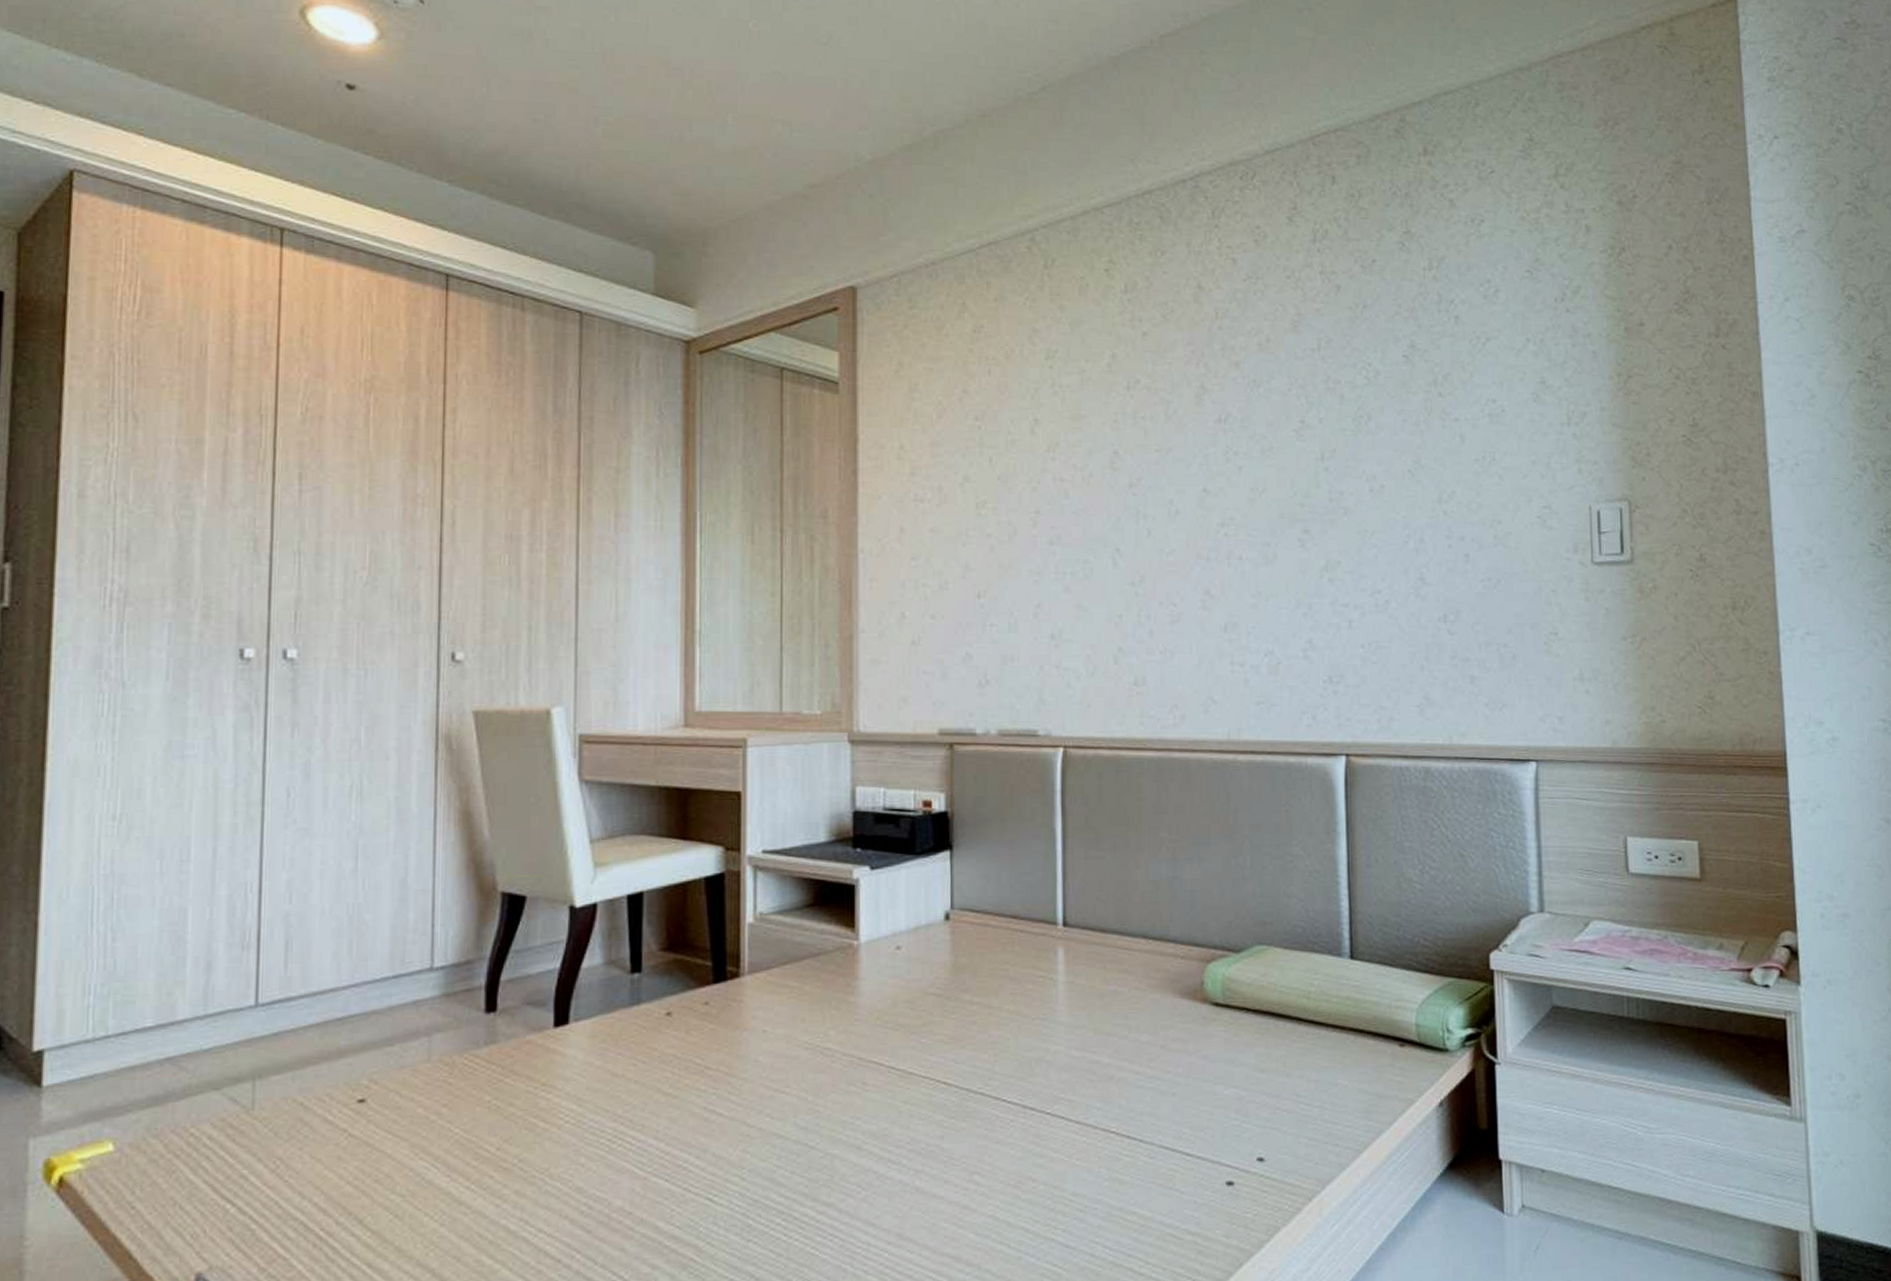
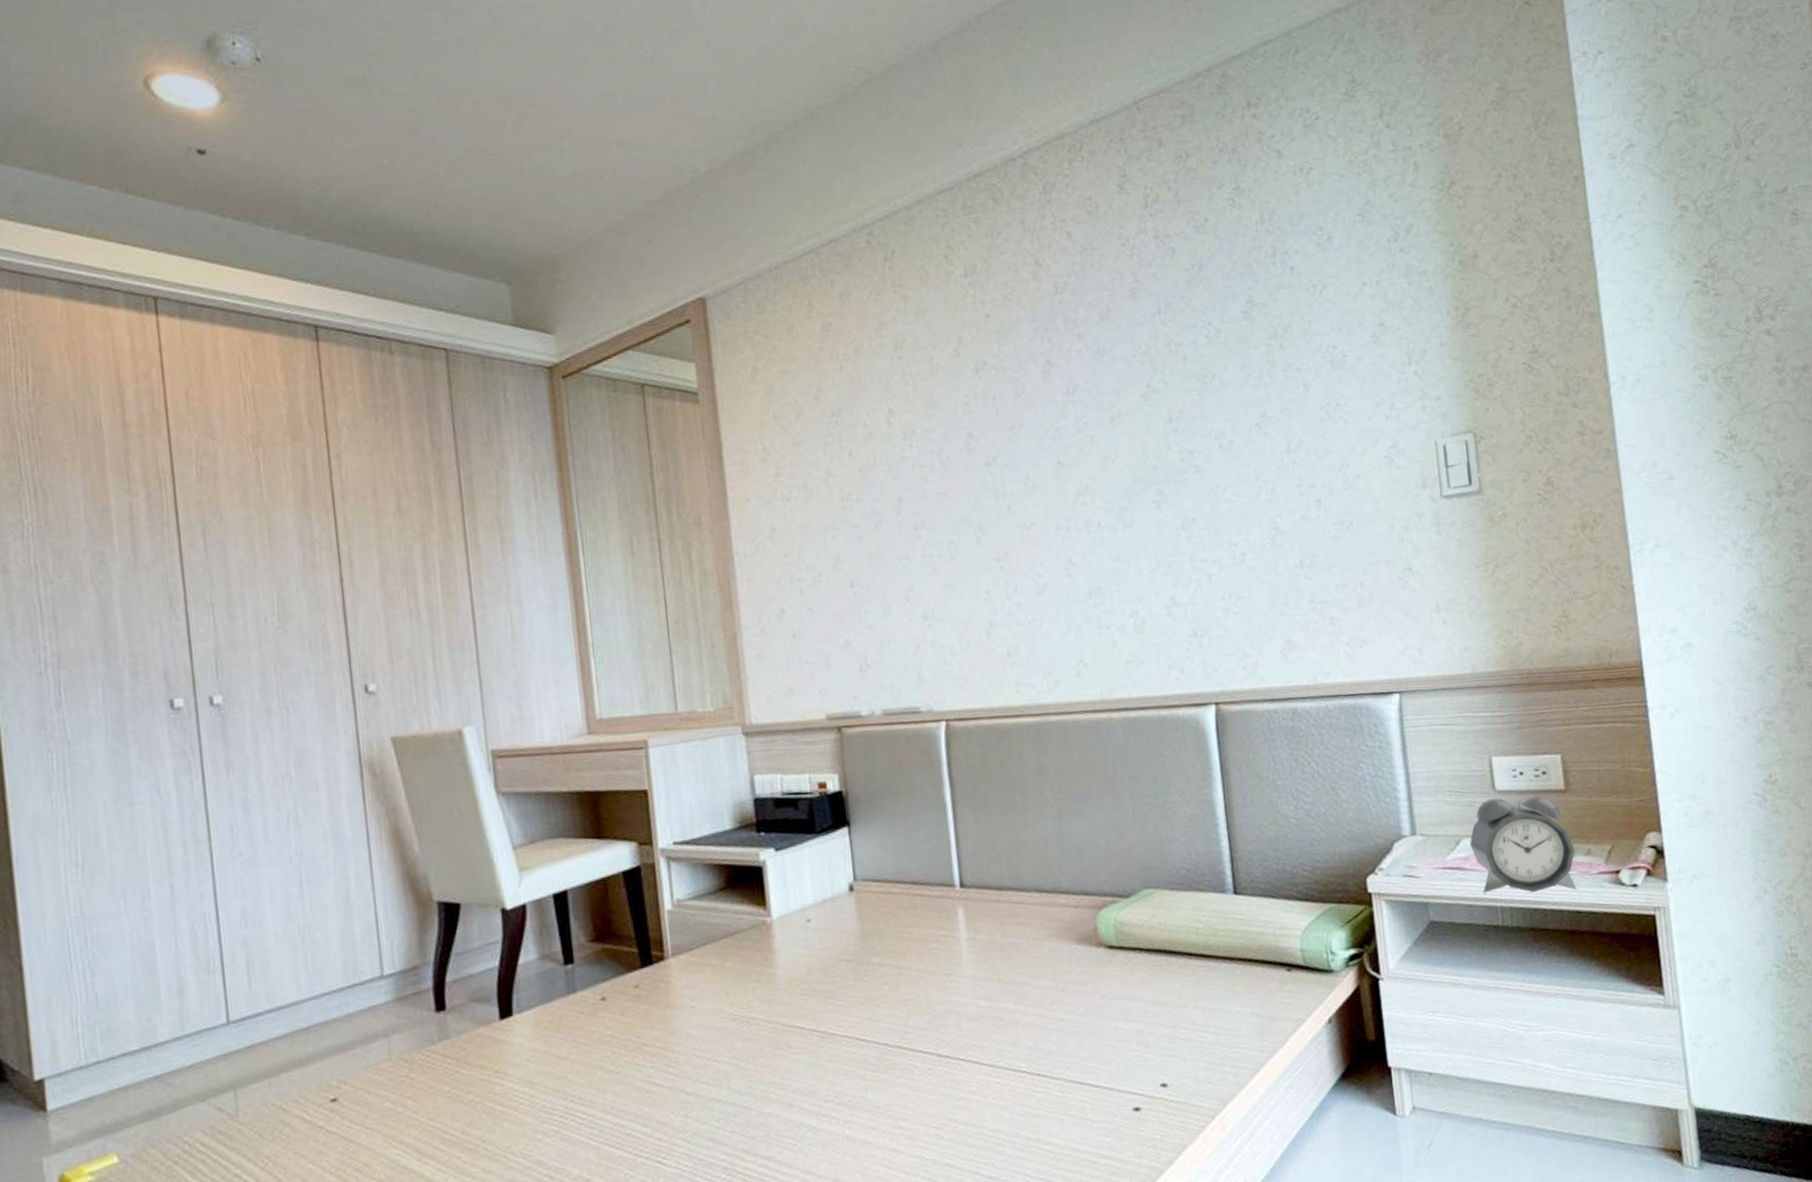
alarm clock: none [1599,880,1707,985] -> present [1470,796,1577,893]

